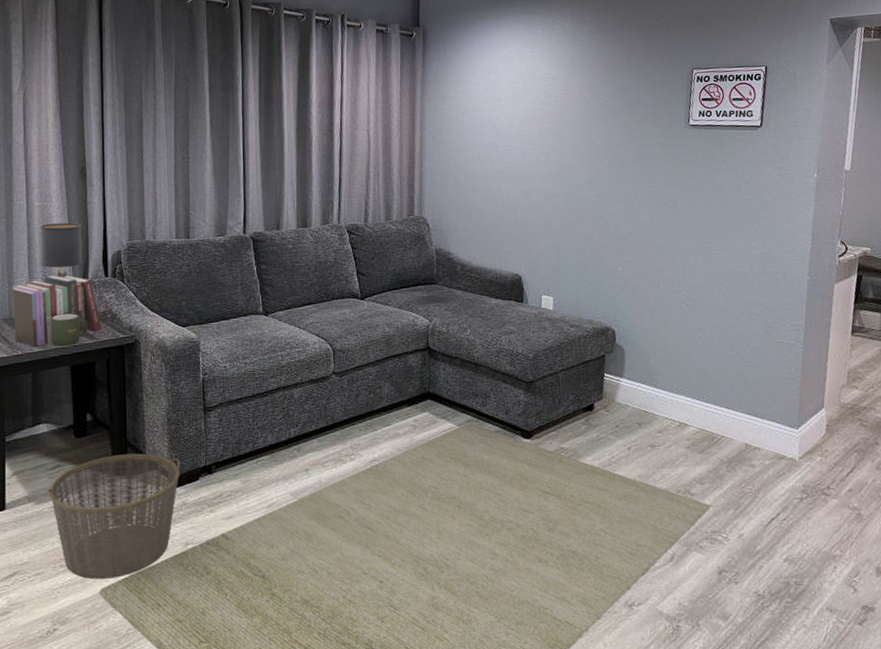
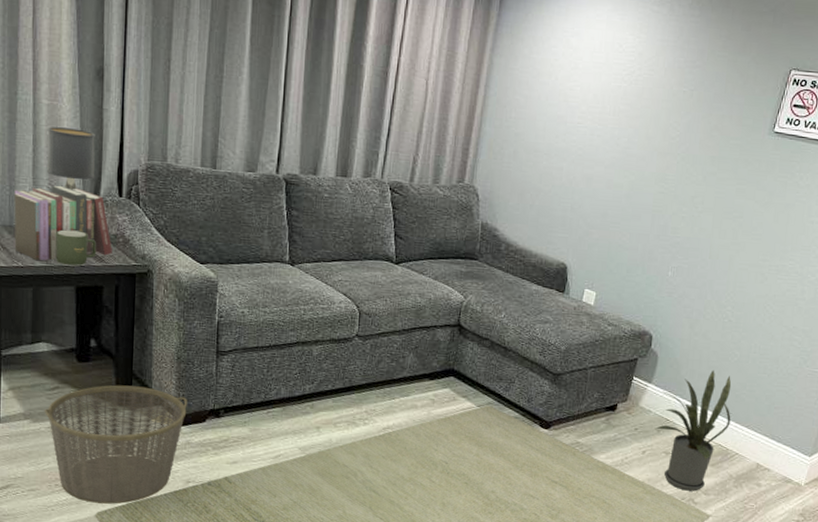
house plant: none [635,355,710,483] -> present [655,369,732,492]

